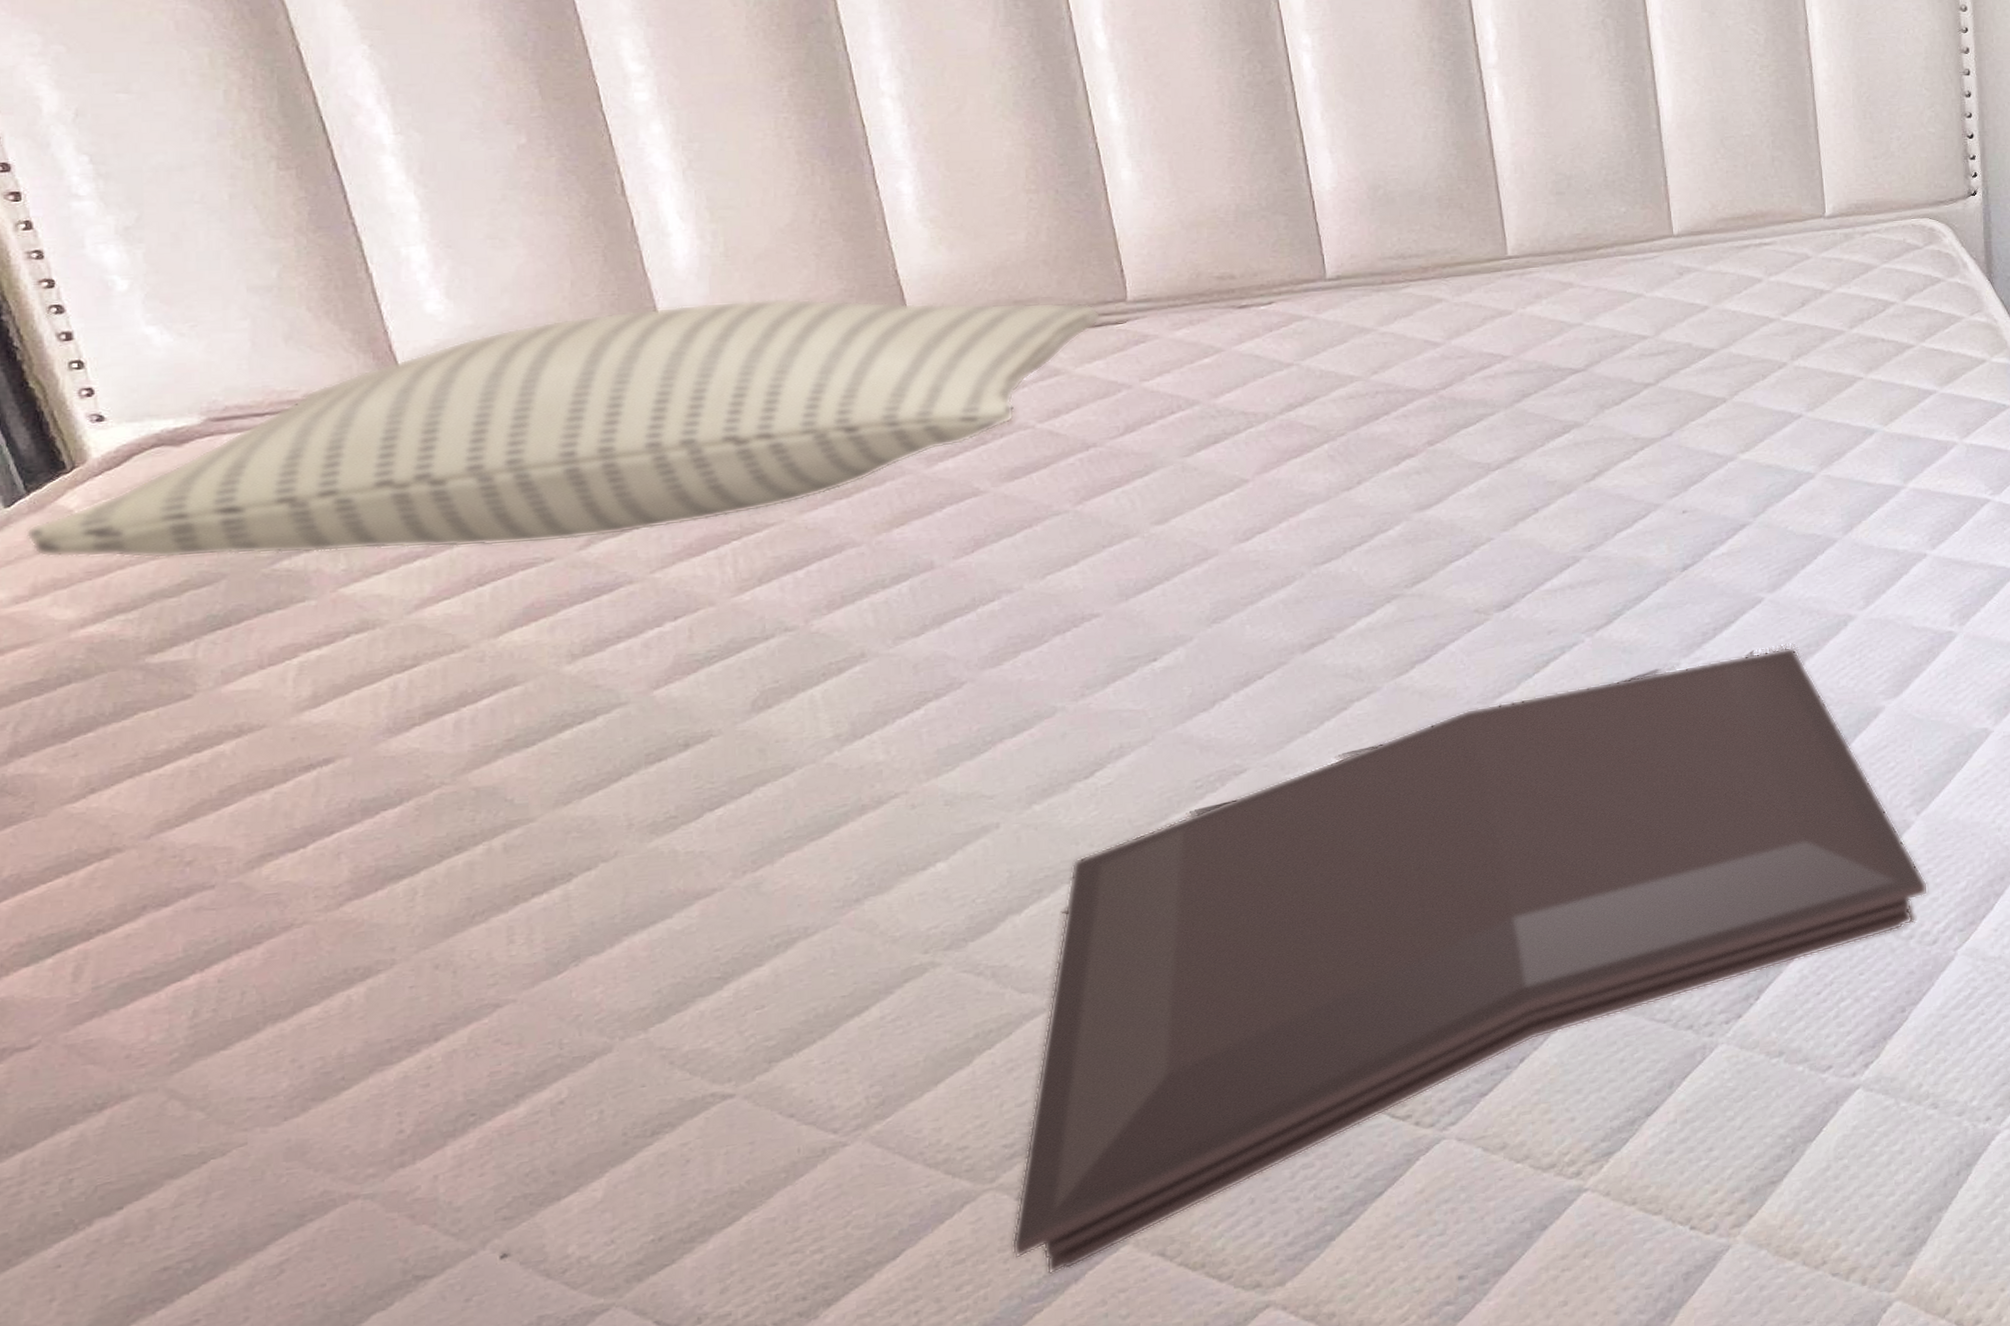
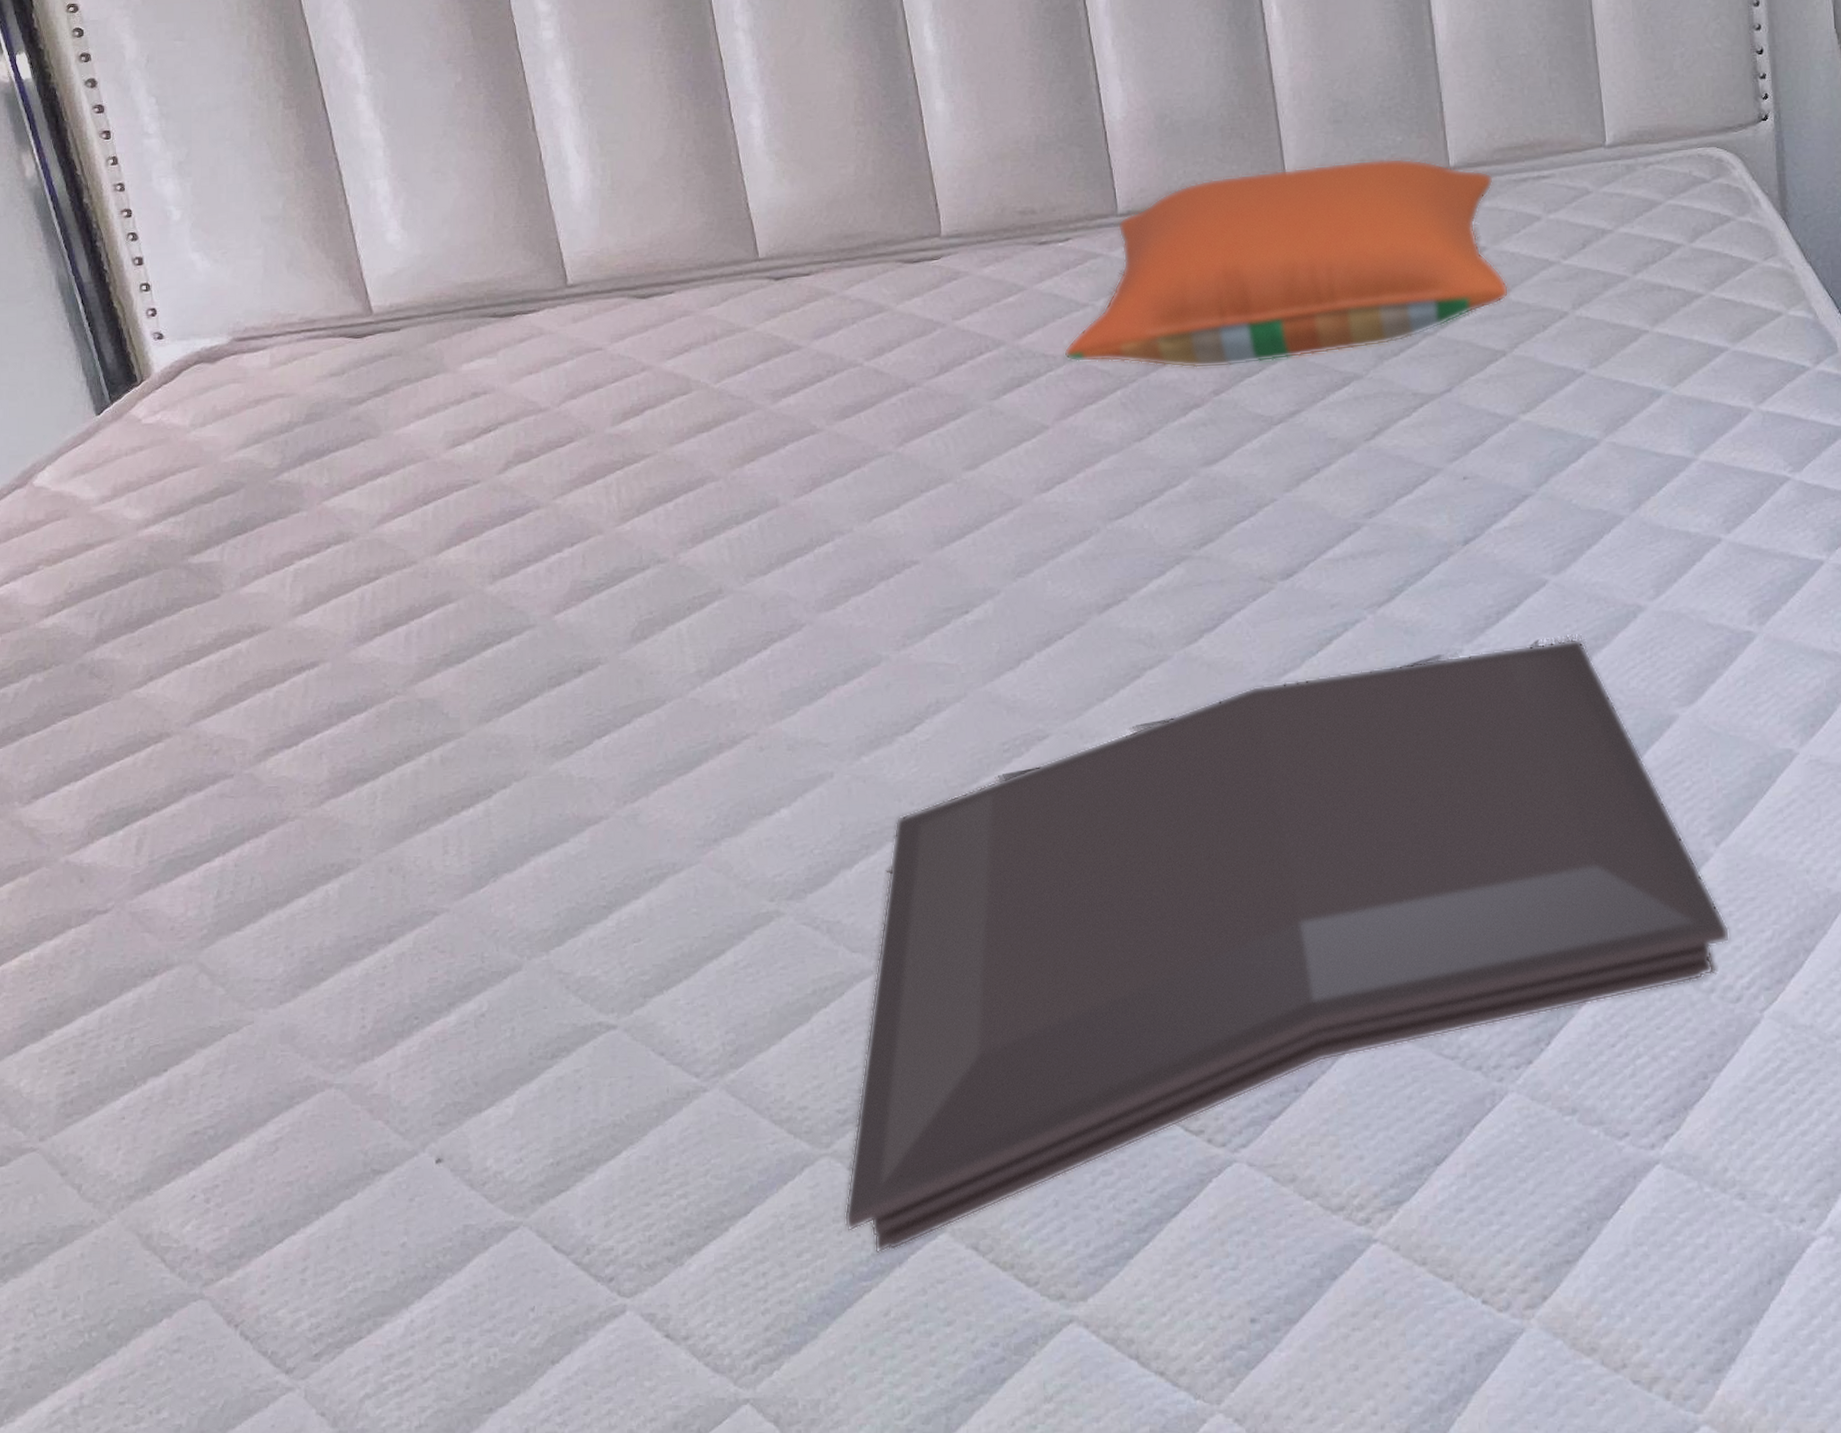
pillow: present [25,298,1101,559] -> none [109,231,919,467]
pillow: none [1265,227,1730,422] -> present [1063,158,1510,369]

